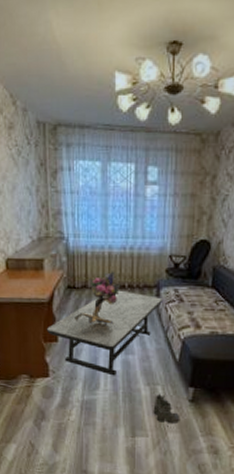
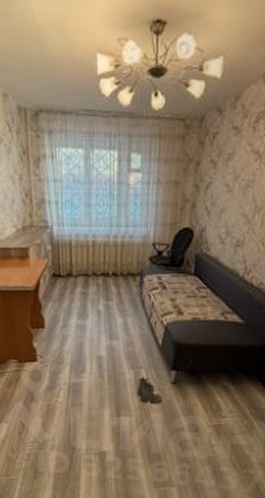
coffee table: present [46,290,164,376] -> none [33,278,147,360]
bouquet: present [73,271,121,326] -> none [59,259,106,313]

